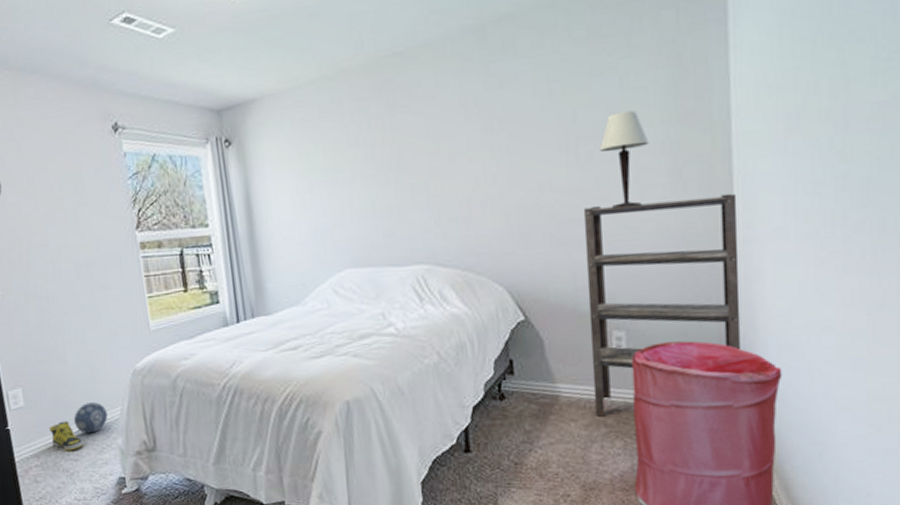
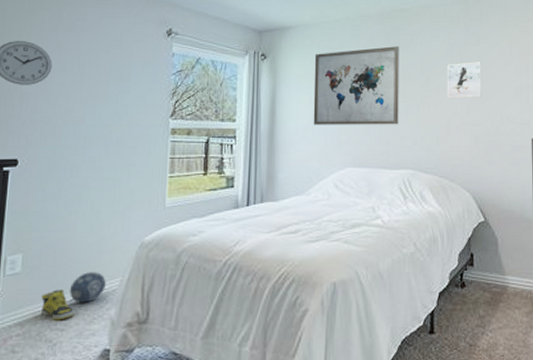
wall art: none [288,106,404,221] -> present [313,46,399,125]
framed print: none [460,112,512,168] -> present [446,62,481,99]

